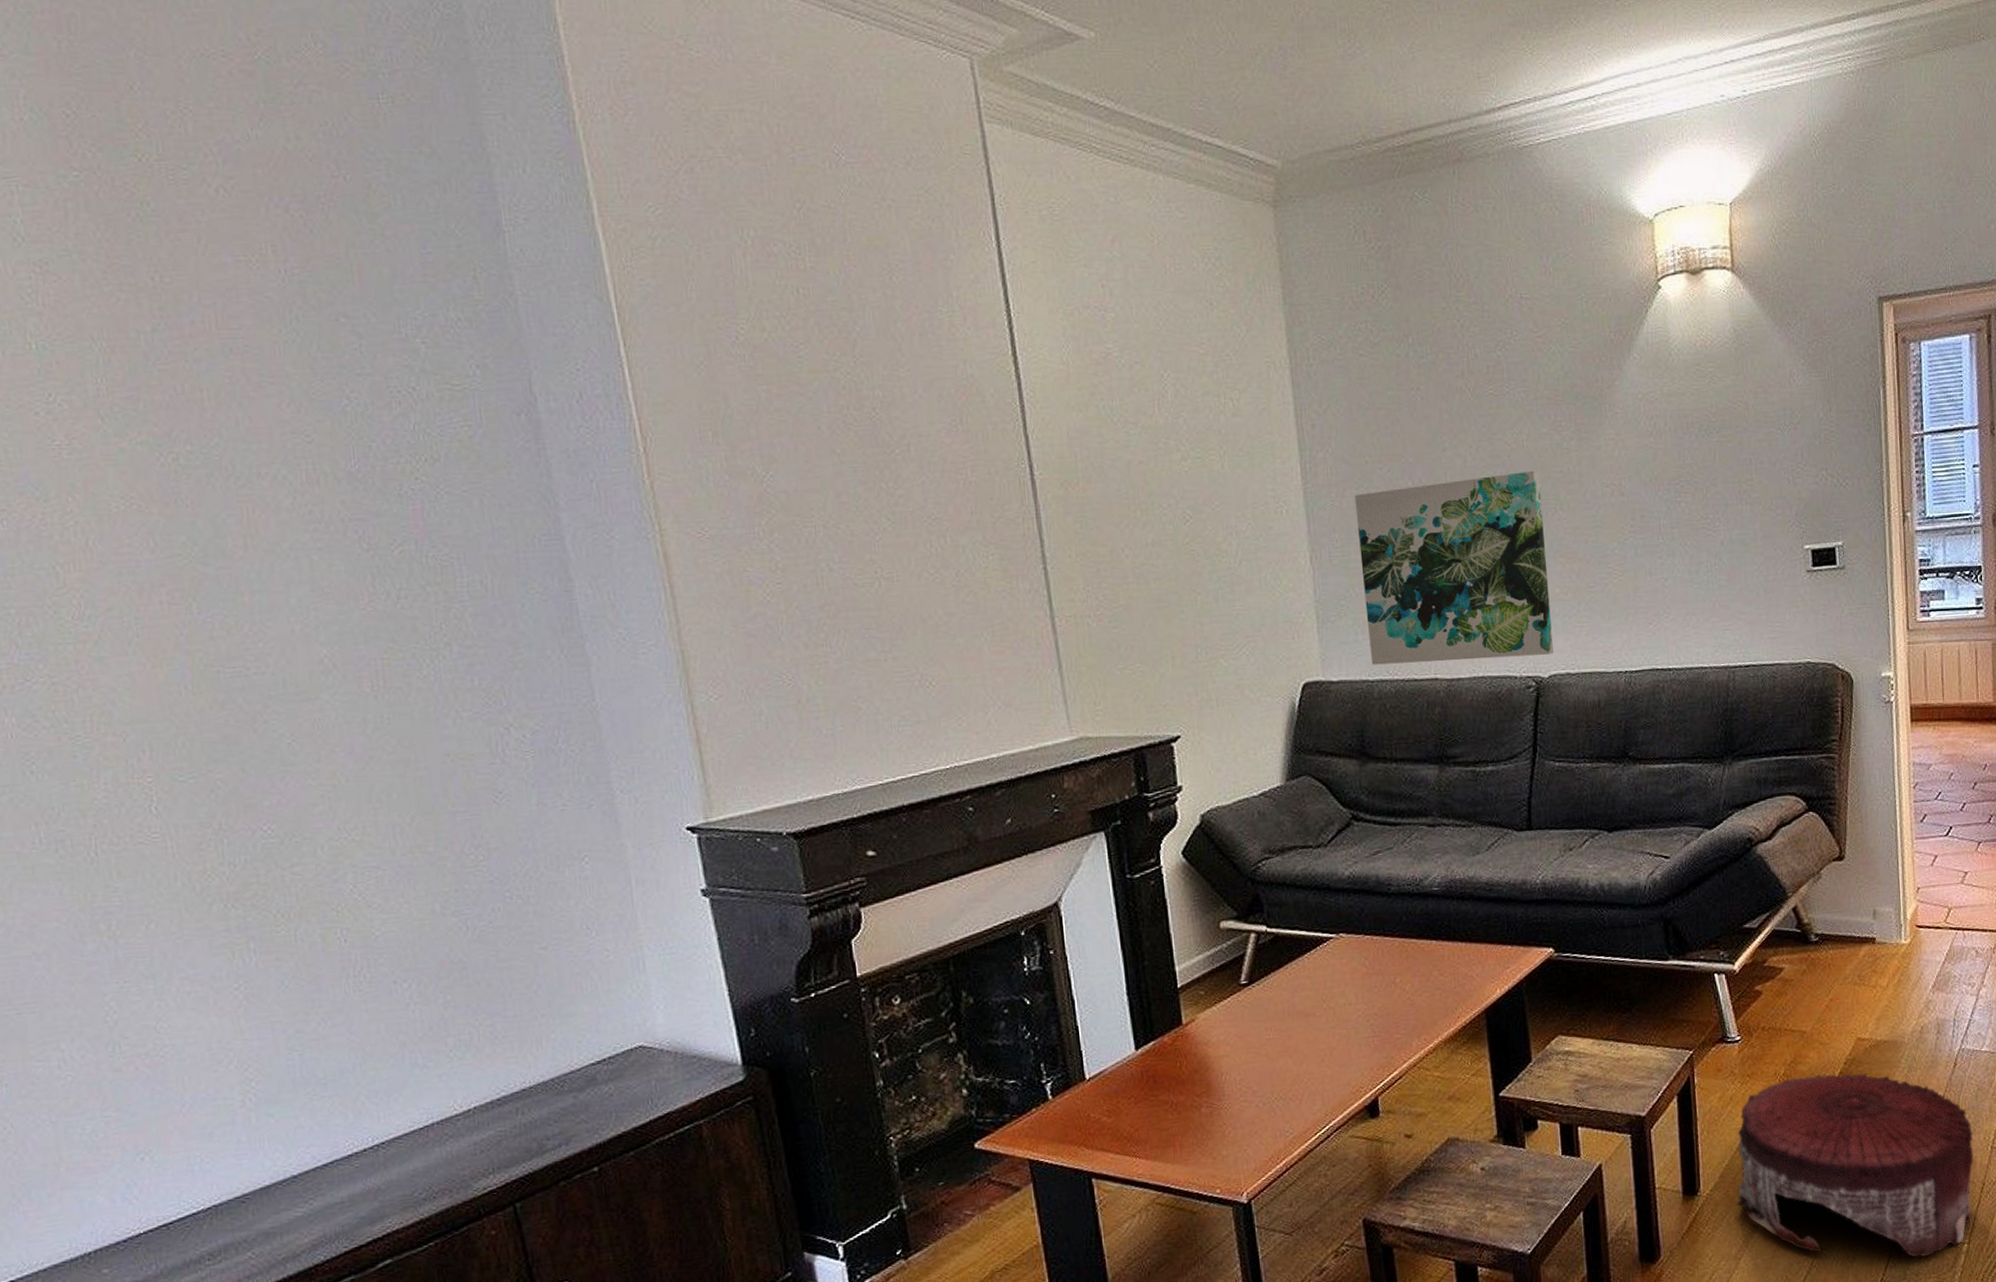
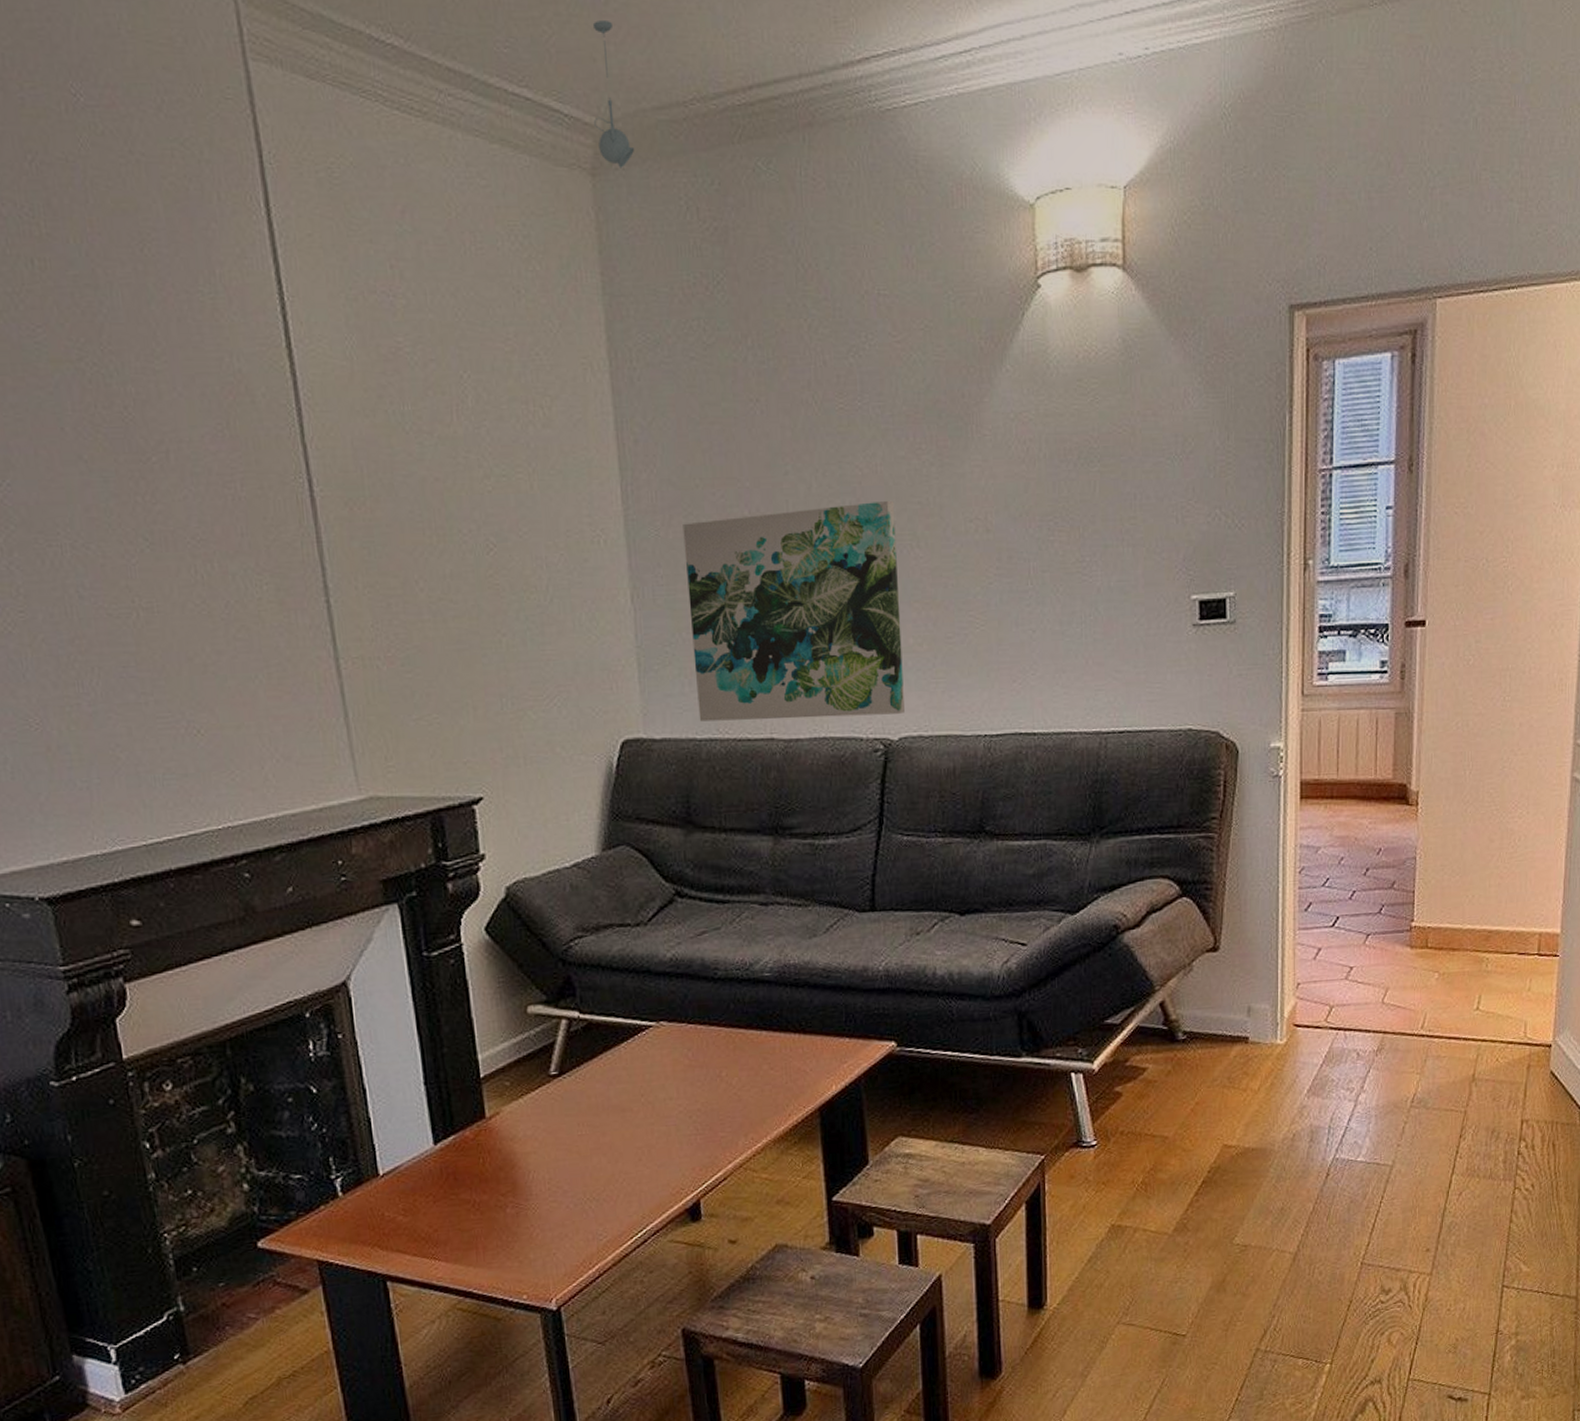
pendant light: none [1273,82,1310,201] -> present [592,21,635,168]
pouf: present [1735,1073,1974,1258] -> none [1084,1182,1343,1377]

